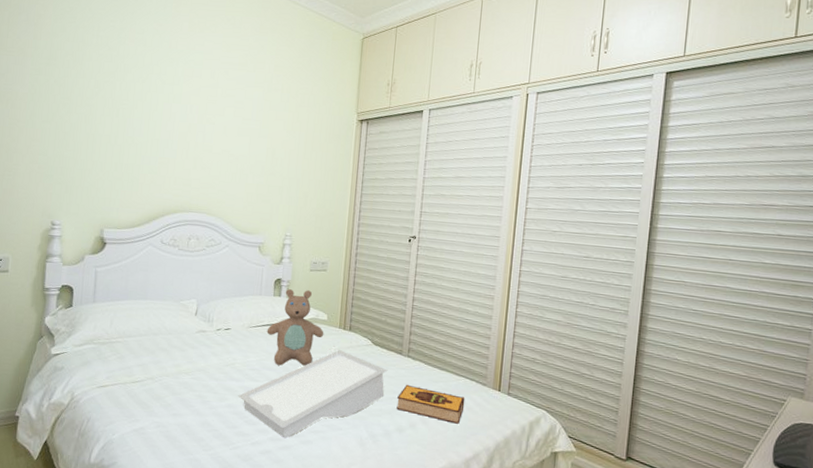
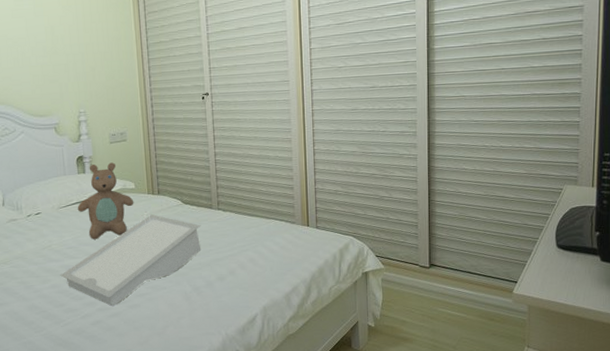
hardback book: present [396,384,465,424] -> none [214,235,278,264]

